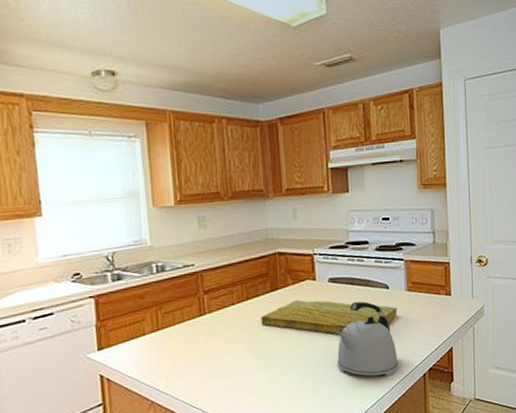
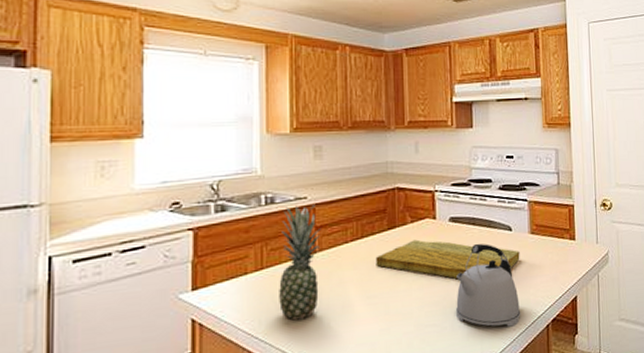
fruit: none [173,271,211,374] -> present [279,205,321,321]

